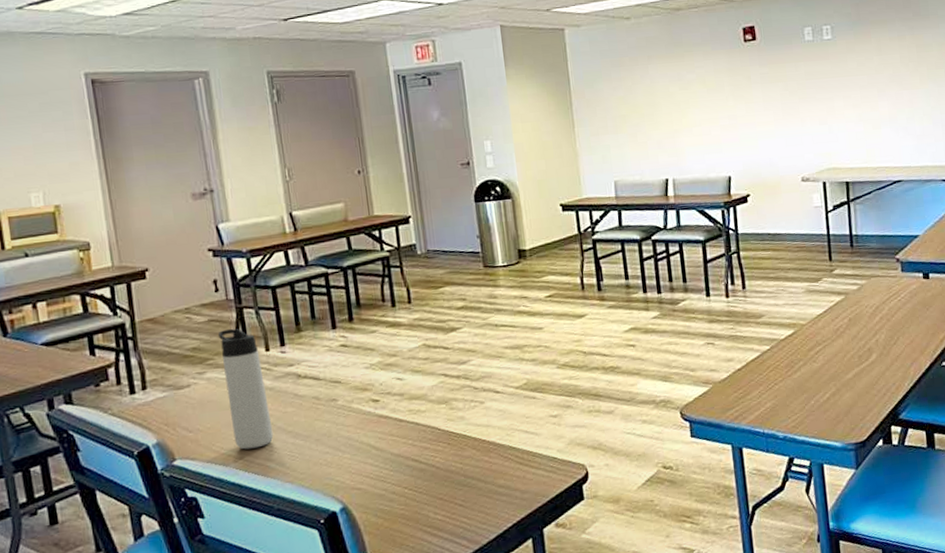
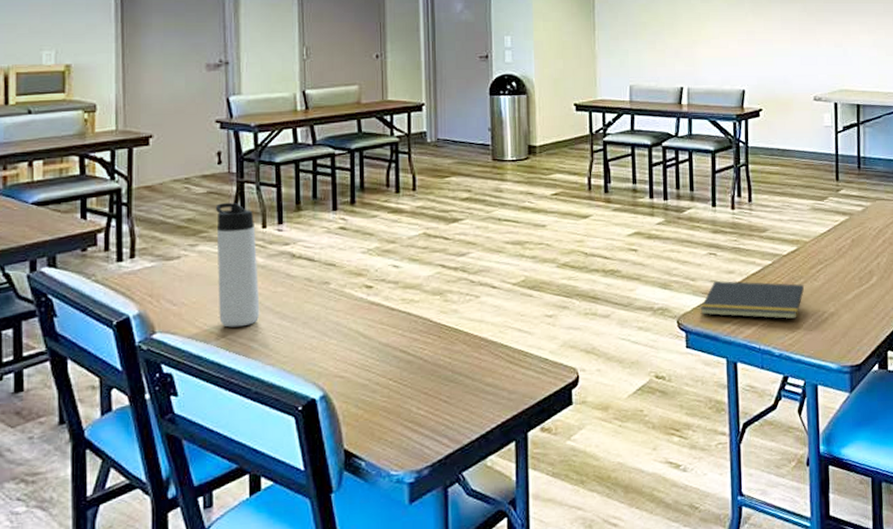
notepad: none [702,366,804,405] -> present [700,281,804,320]

